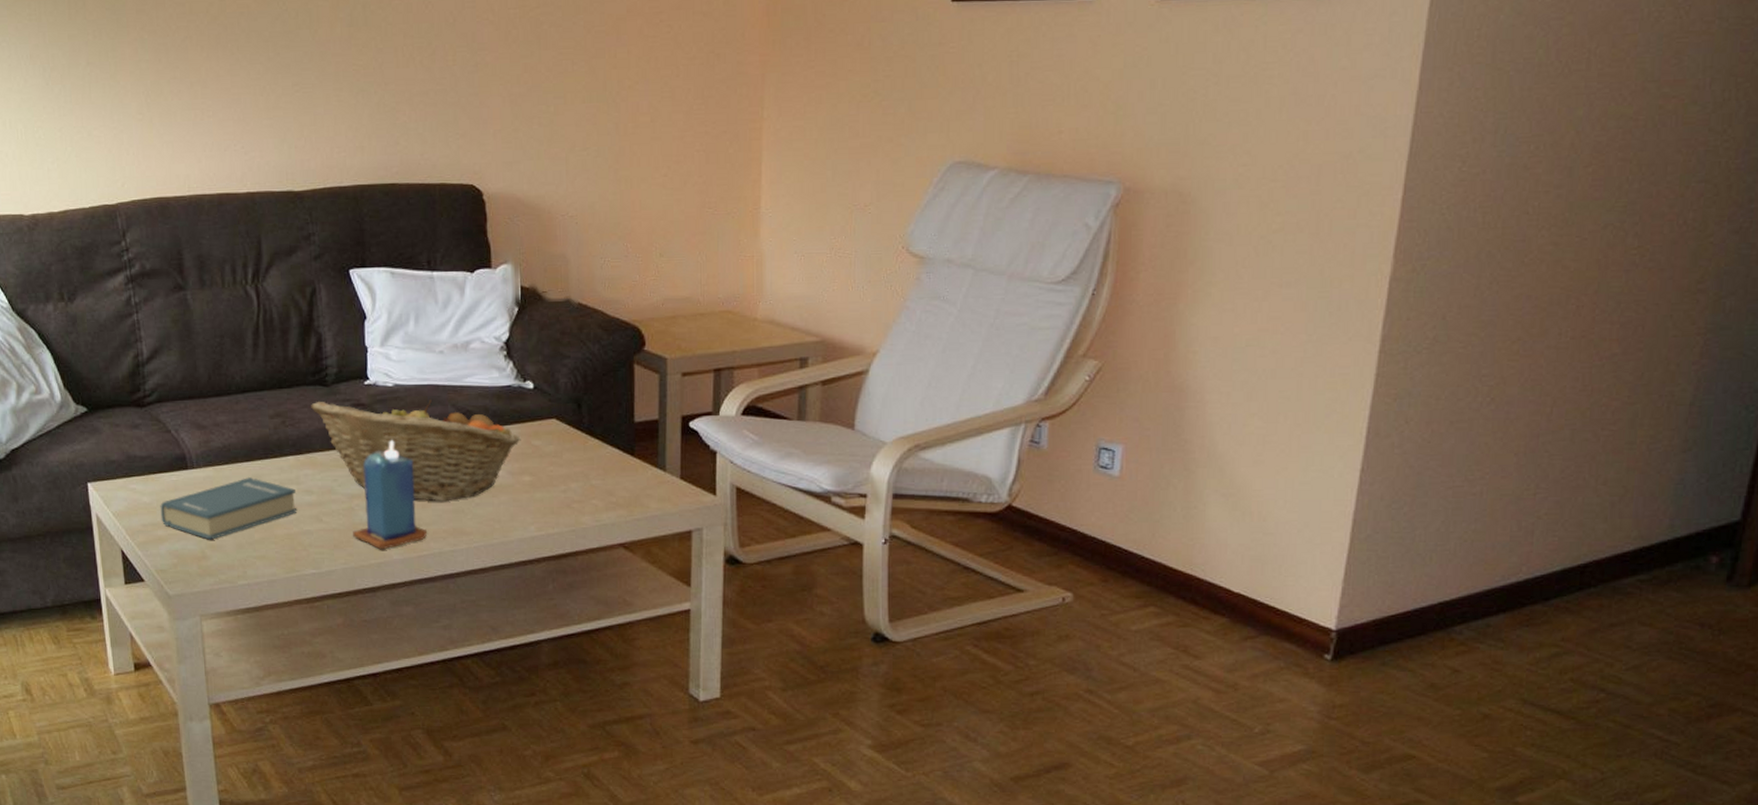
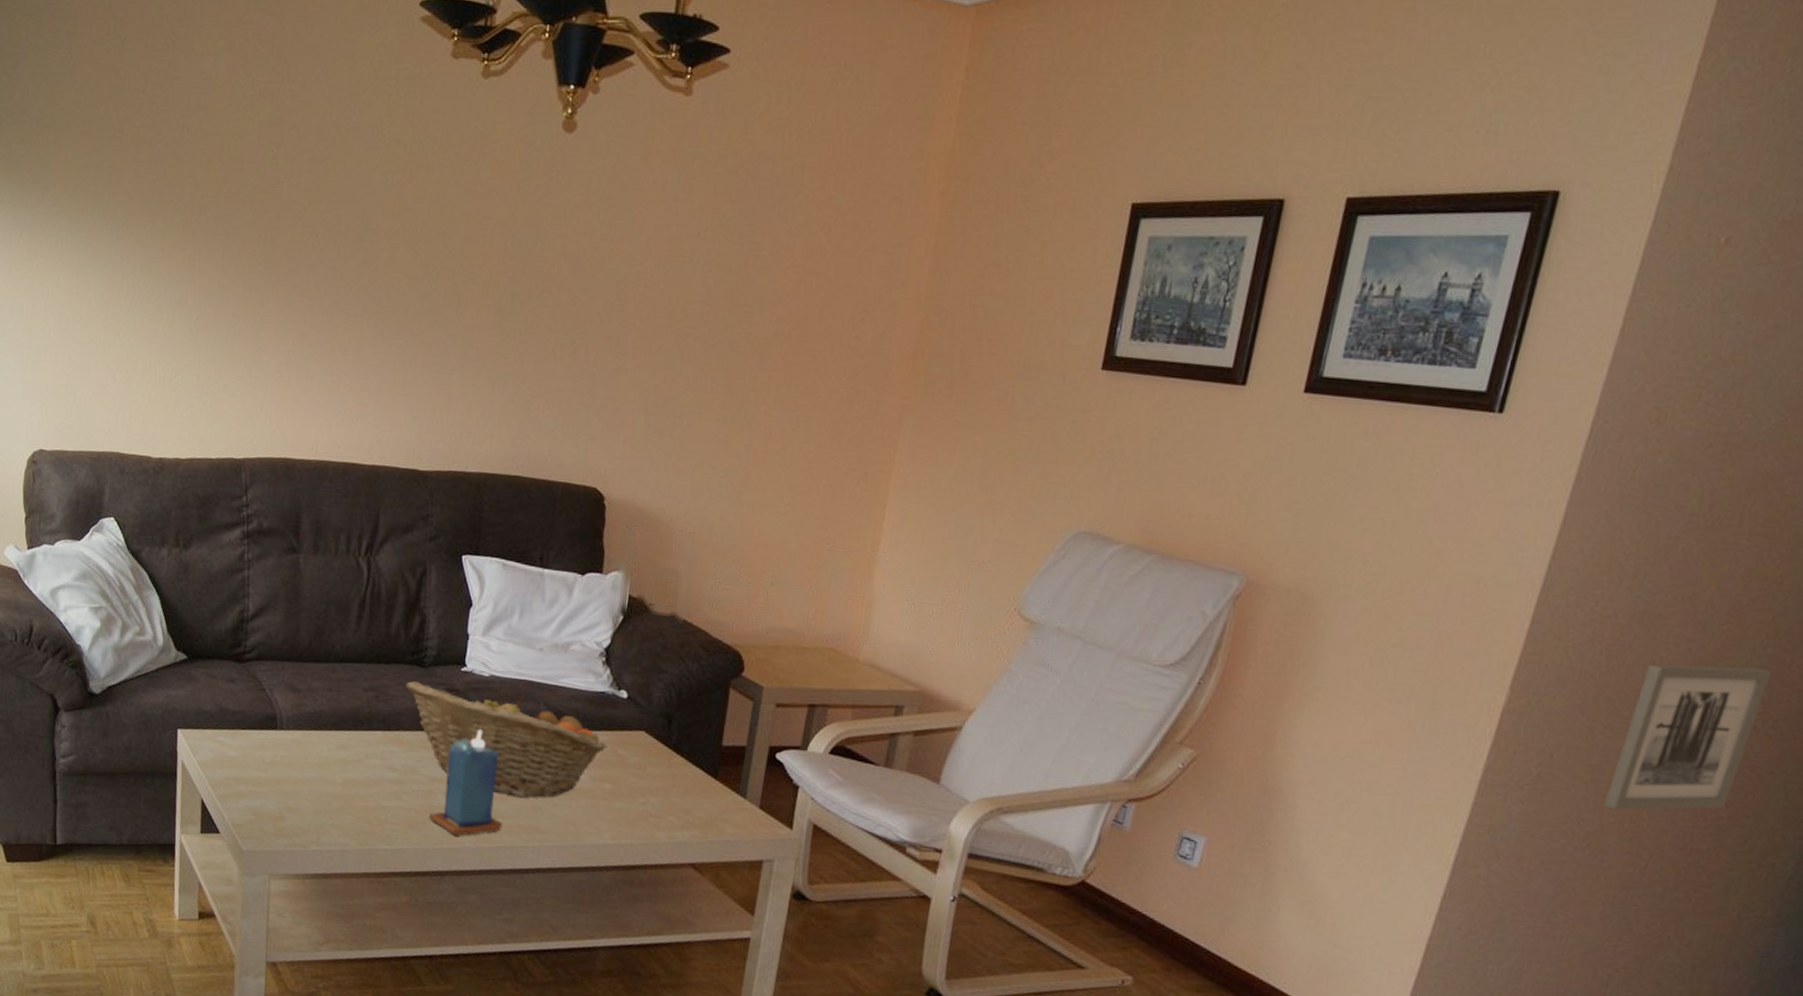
book: present [160,477,298,540] -> none [244,746,379,802]
wall art: none [1501,204,1641,361] -> present [1603,664,1772,810]

